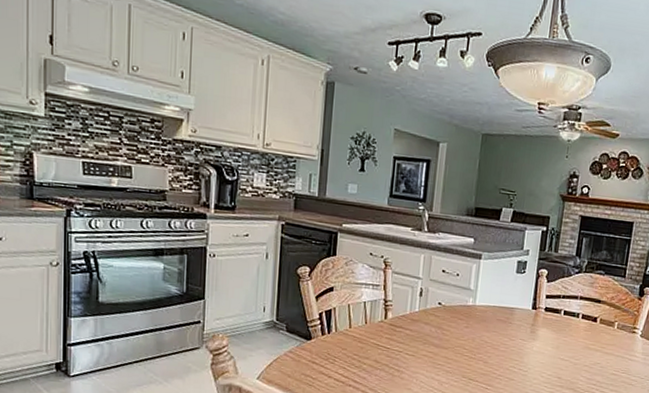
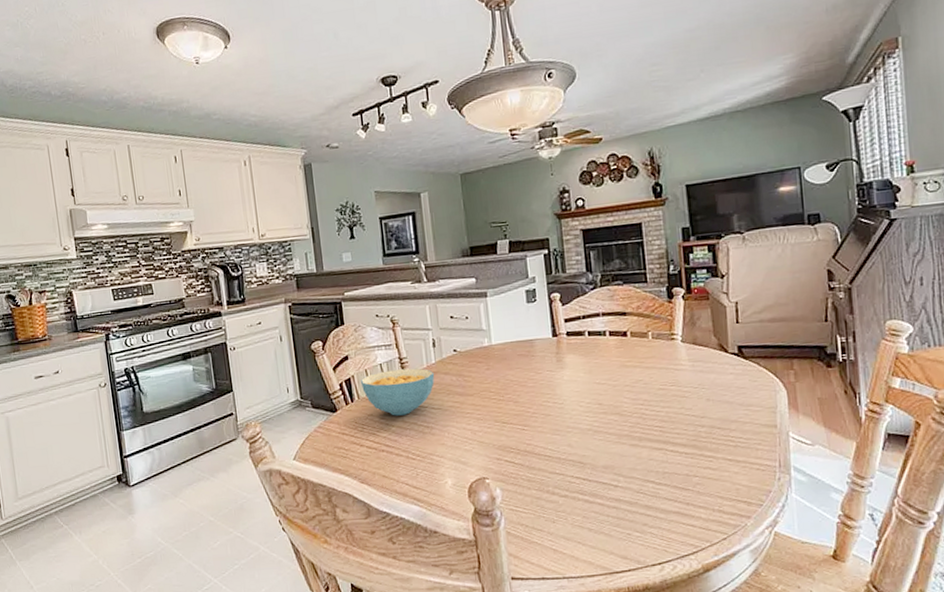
cereal bowl: none [341,309,416,356] -> present [360,368,435,416]

